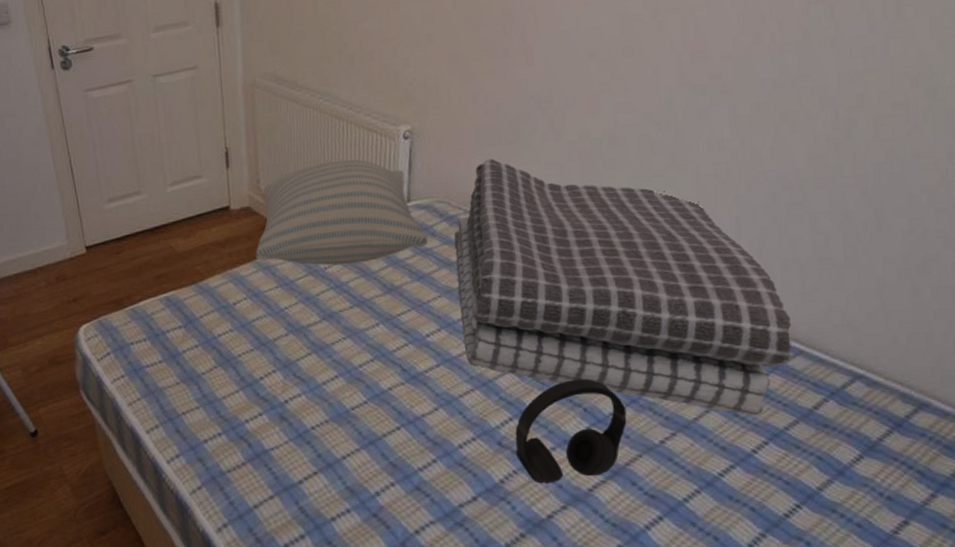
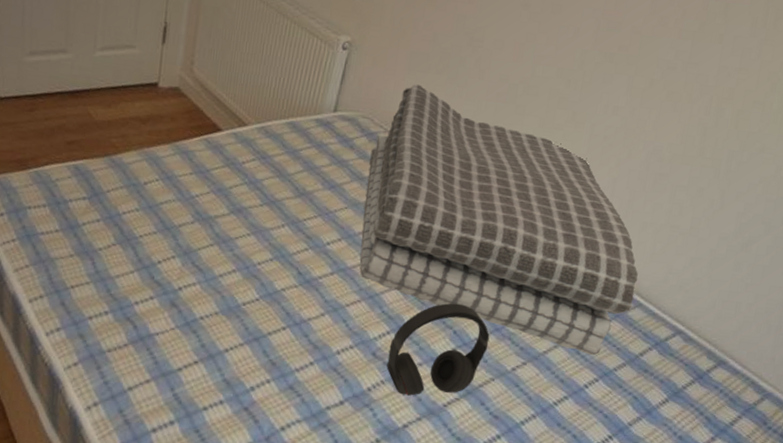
pillow: present [255,159,429,266] -> none [175,57,347,164]

